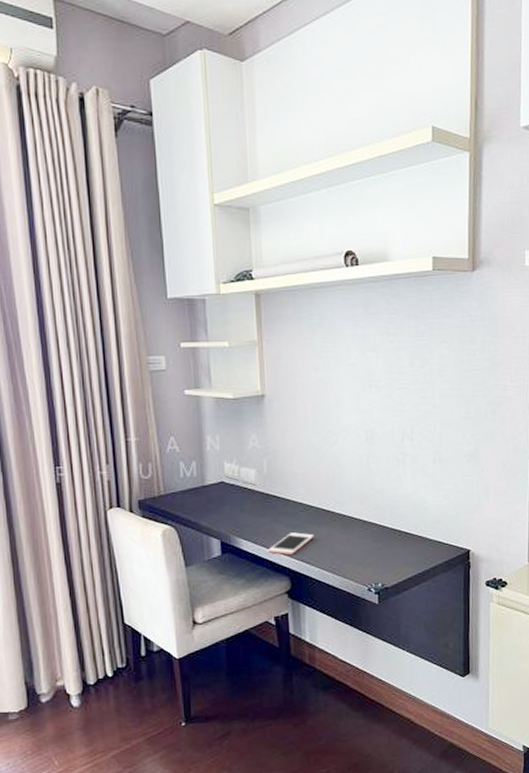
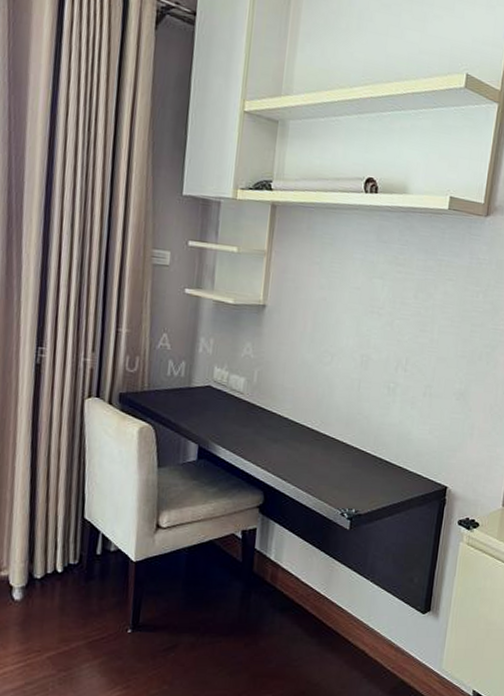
cell phone: present [268,532,314,556] -> none [245,447,295,470]

